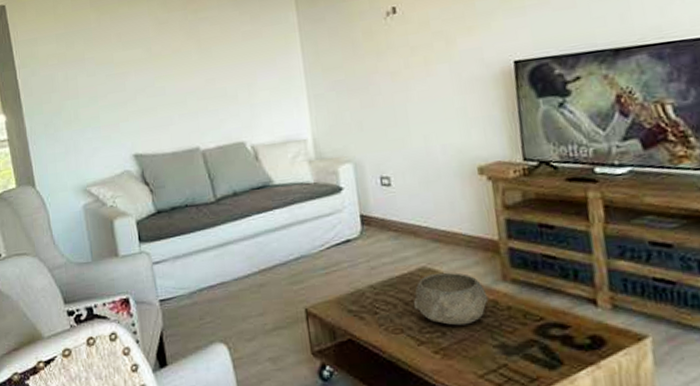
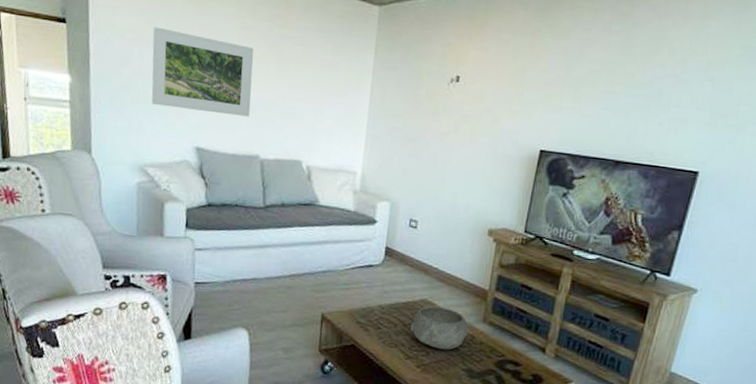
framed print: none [72,39,181,123] -> present [151,26,254,117]

